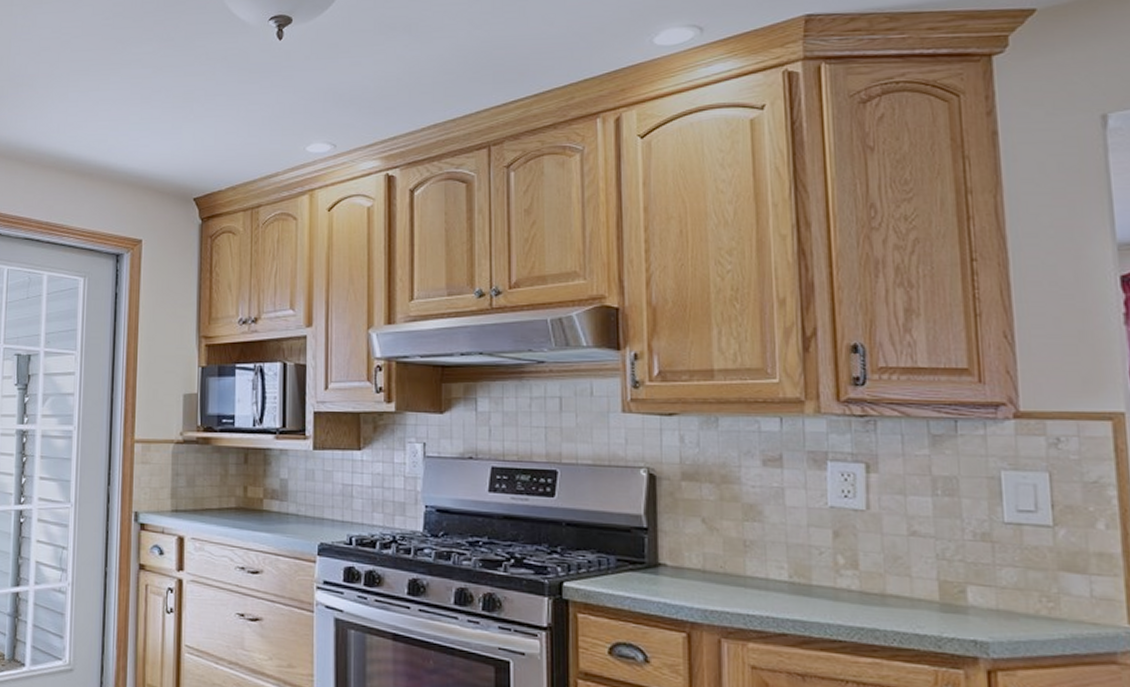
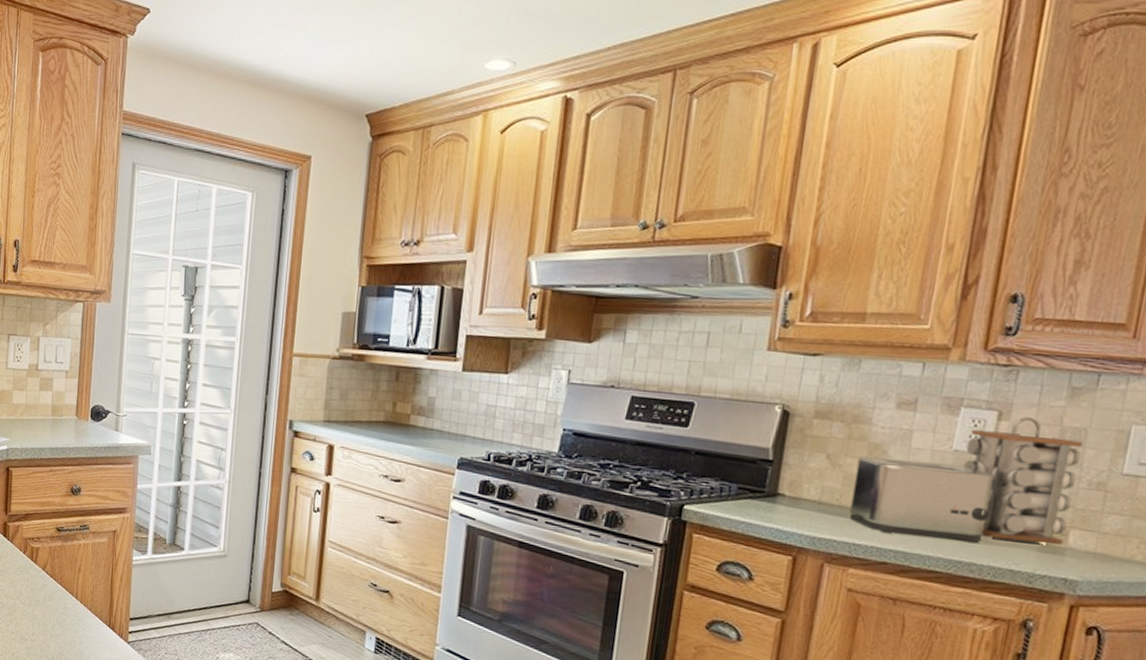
toaster: none [735,517,881,607] -> present [849,456,994,544]
spice rack: none [841,468,963,604] -> present [962,417,1084,546]

